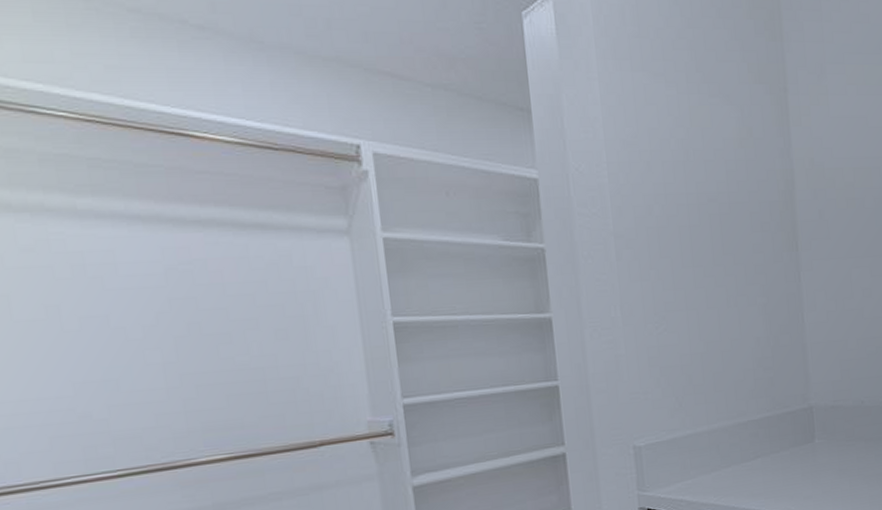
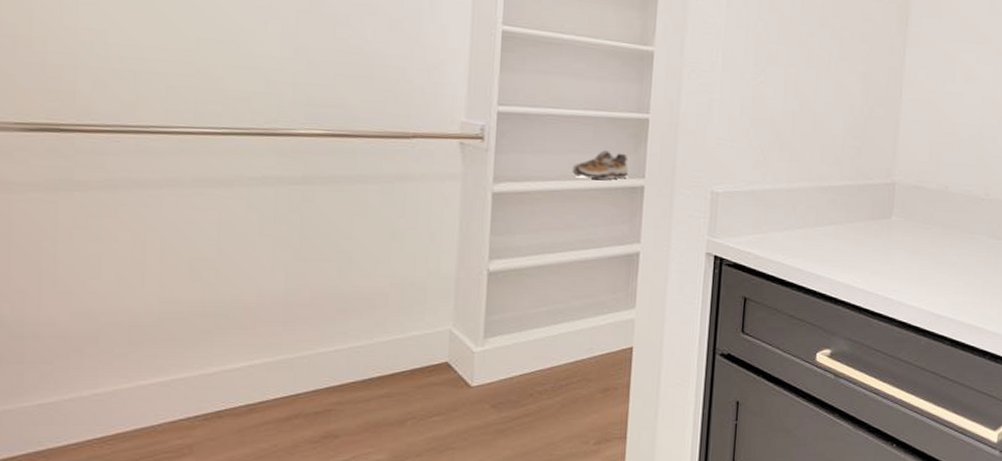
shoe: none [489,424,547,456] -> present [572,150,629,181]

